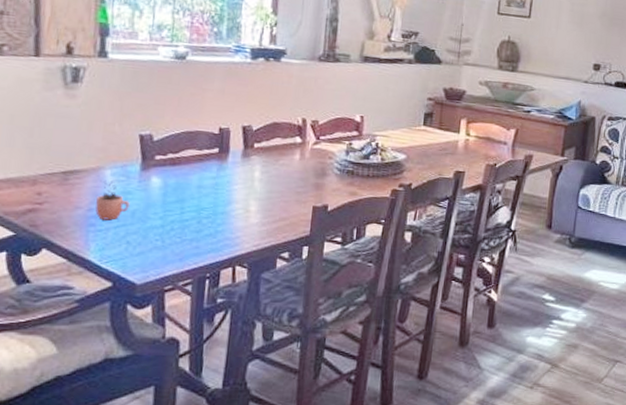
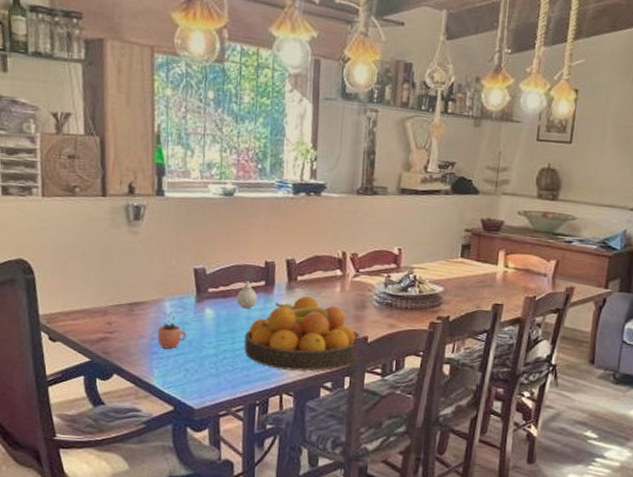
vase: none [186,147,210,178] -> present [236,280,258,309]
fruit bowl: none [194,163,322,241] -> present [244,296,362,371]

